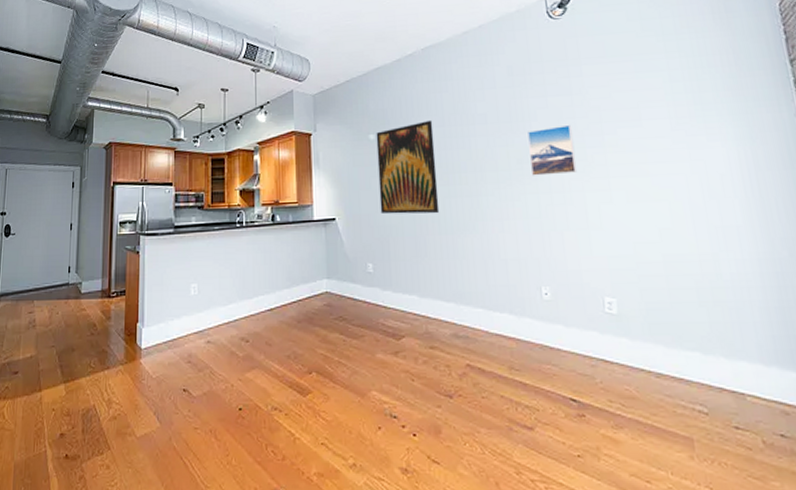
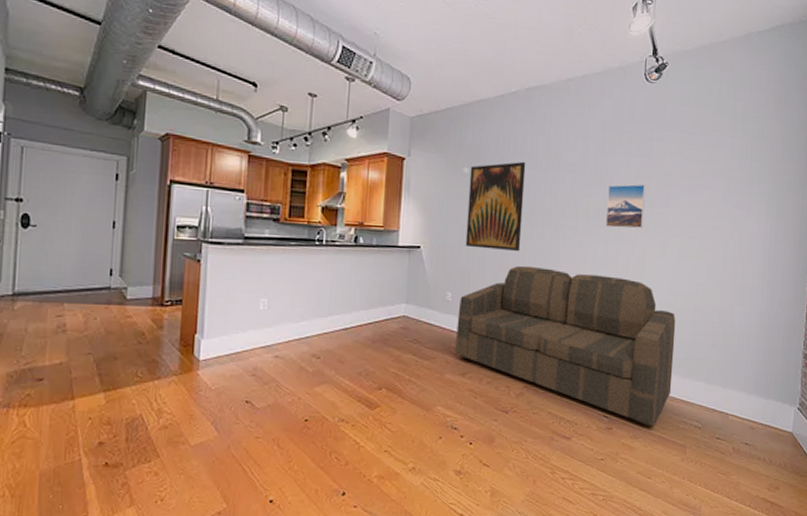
sofa: none [381,227,656,412] -> present [455,265,676,426]

